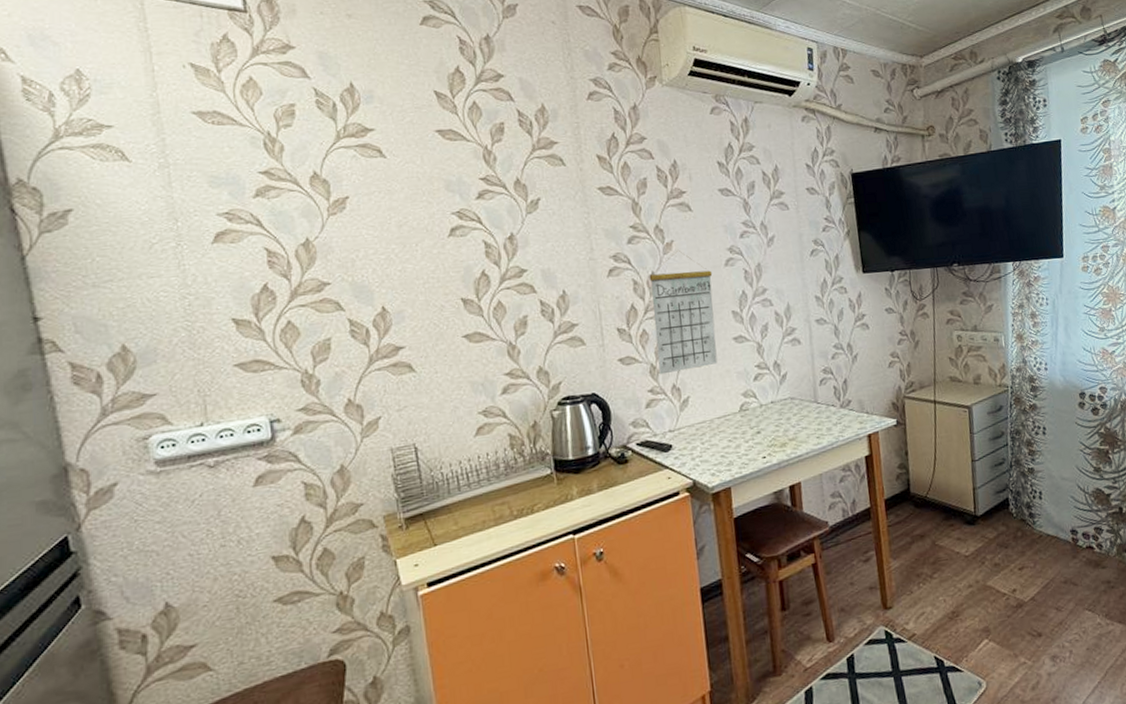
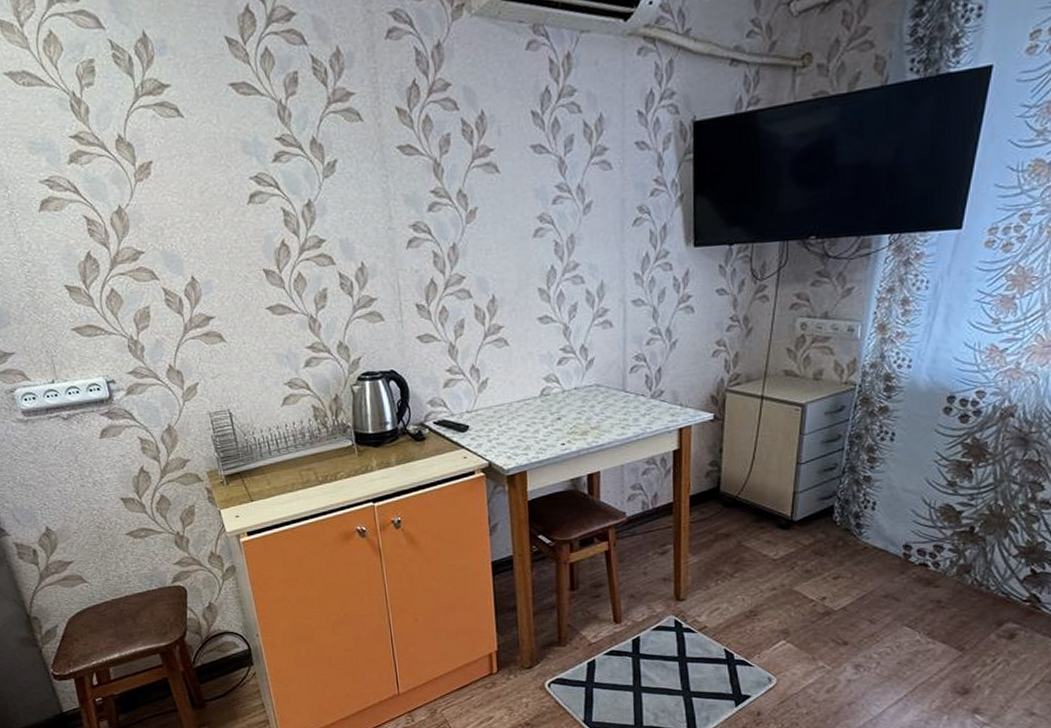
calendar: present [649,251,718,375] -> none [450,219,520,354]

